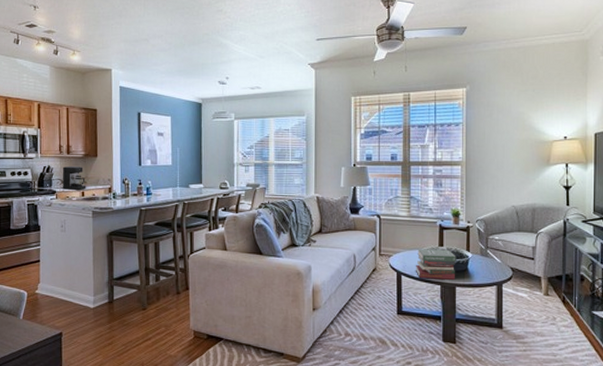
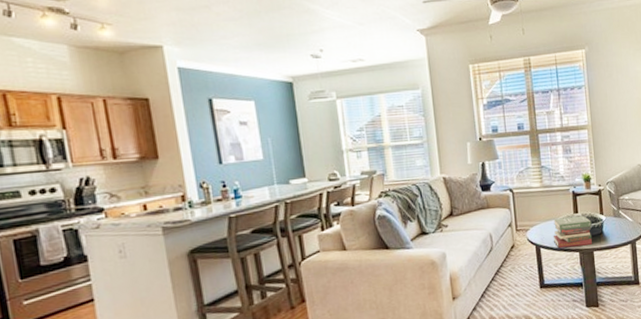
coffee maker: present [62,165,86,191] -> none [108,173,149,205]

